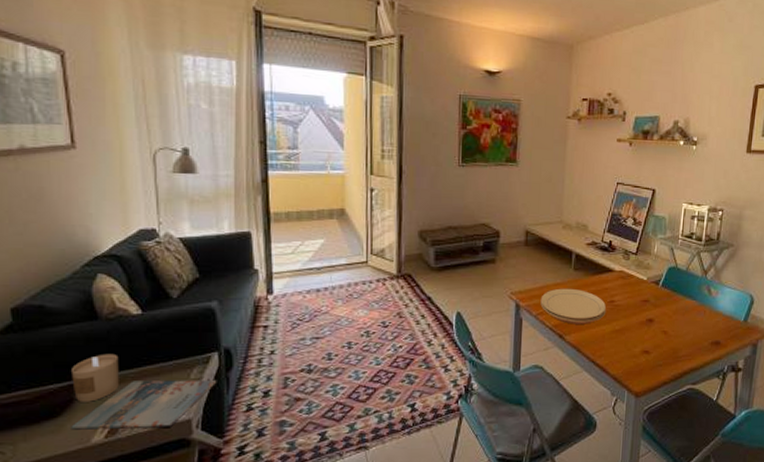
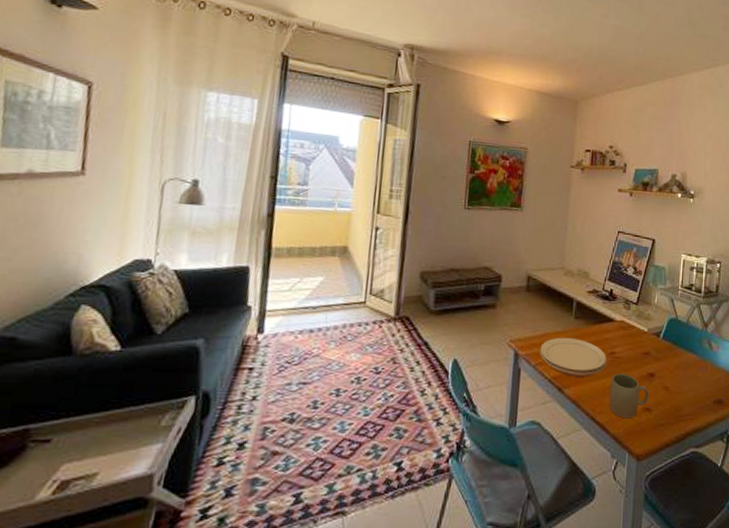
magazine: present [71,379,217,430] -> none [15,426,190,484]
candle: present [72,353,119,402] -> none [28,394,86,450]
mug: none [608,320,648,361] -> present [609,374,650,419]

